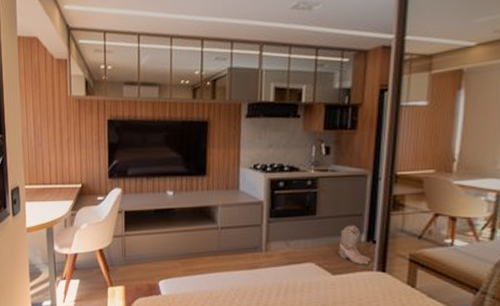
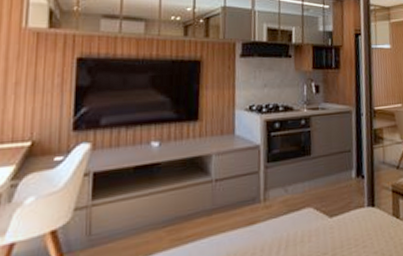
boots: present [339,225,371,265] -> none [333,161,362,203]

